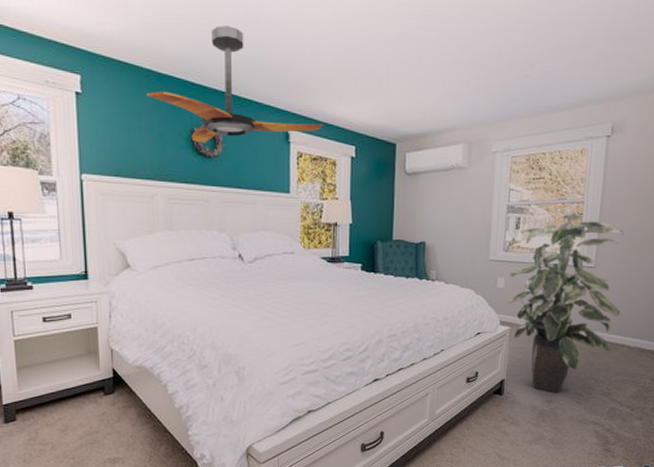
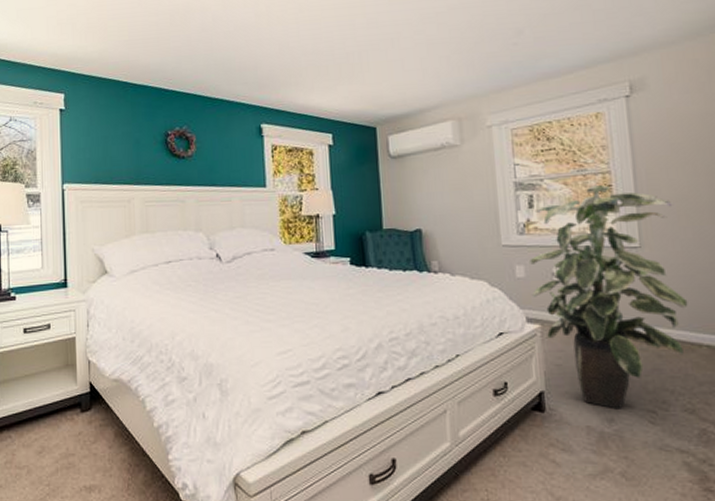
ceiling fan: present [146,26,323,144] -> none [123,34,296,145]

